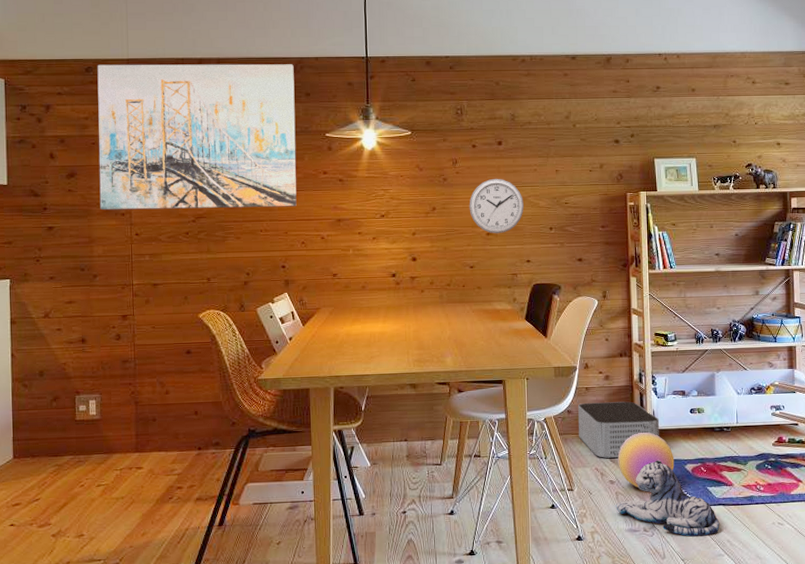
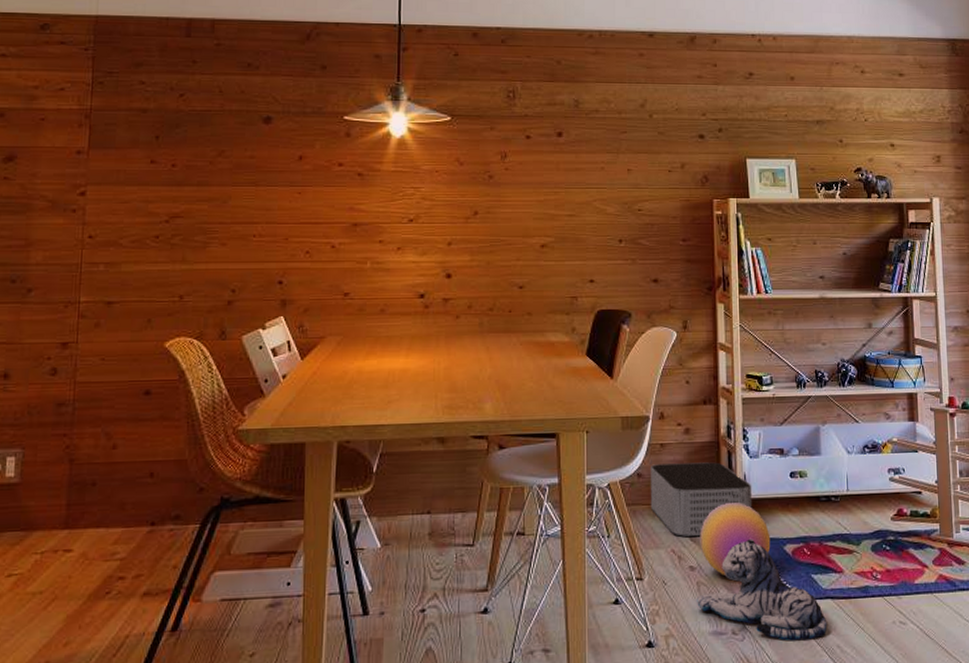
wall art: present [97,64,297,211] -> none [44,21,308,206]
wall clock: present [469,179,524,234] -> none [519,178,587,246]

